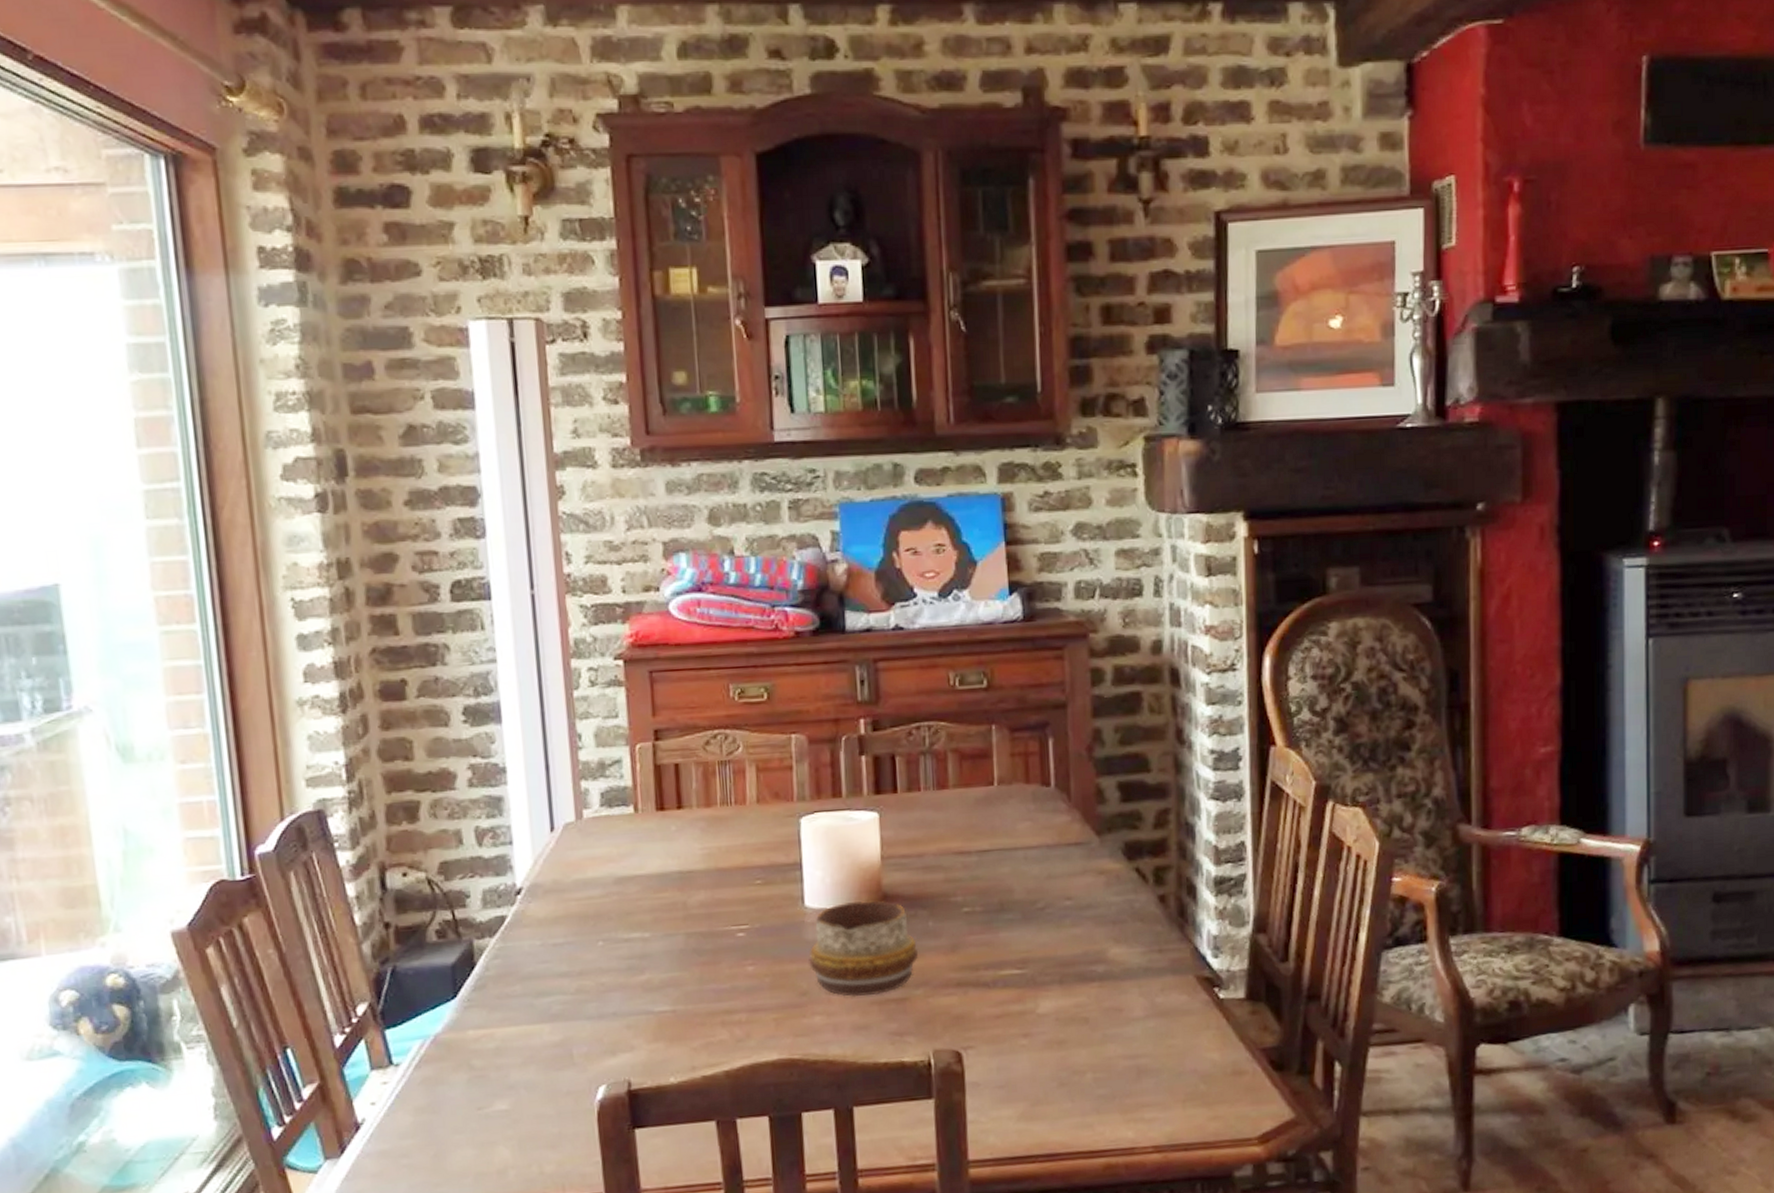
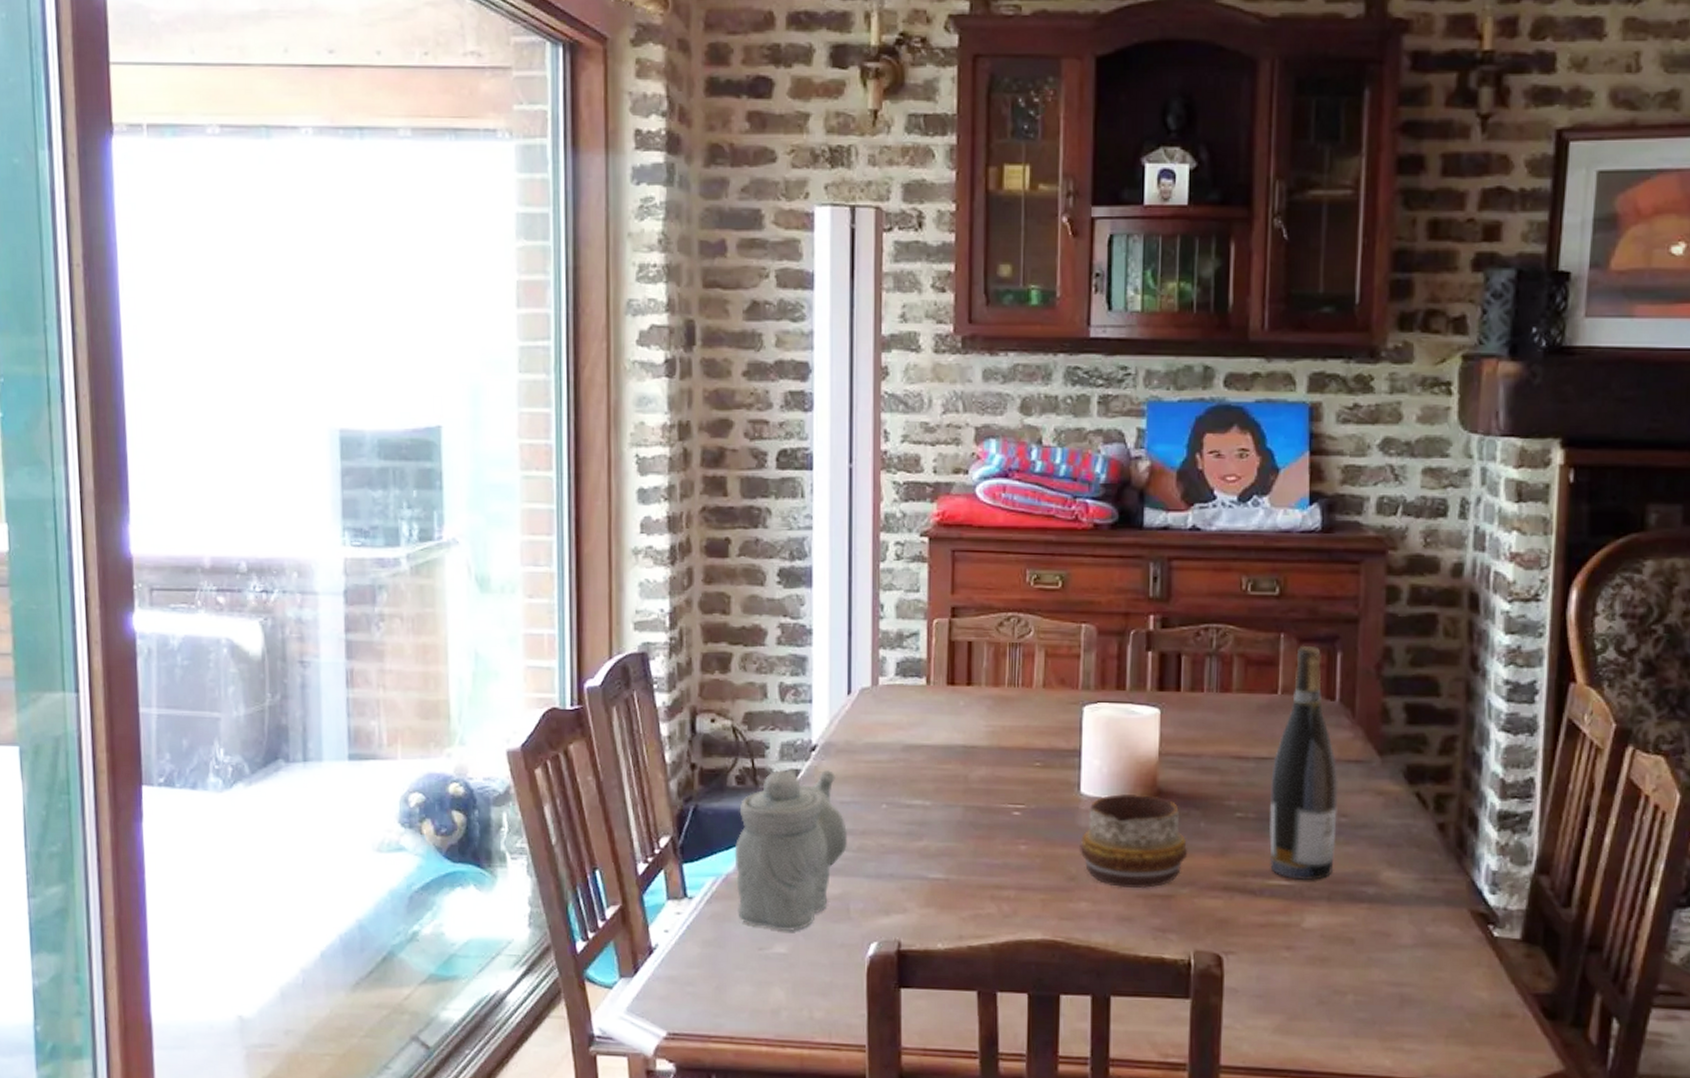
teapot: none [441,911,564,1087] -> present [734,768,847,932]
wine bottle: none [994,734,1063,968] -> present [1269,645,1338,881]

